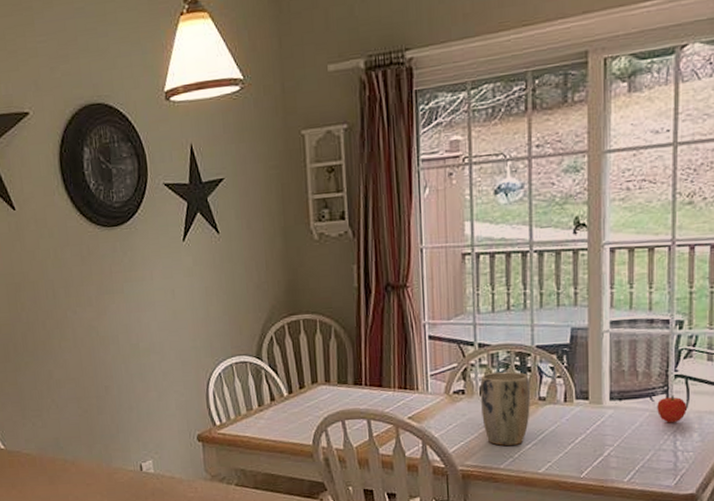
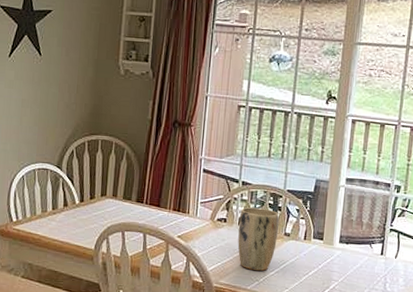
fruit: present [657,395,687,423] -> none [374,245,397,268]

